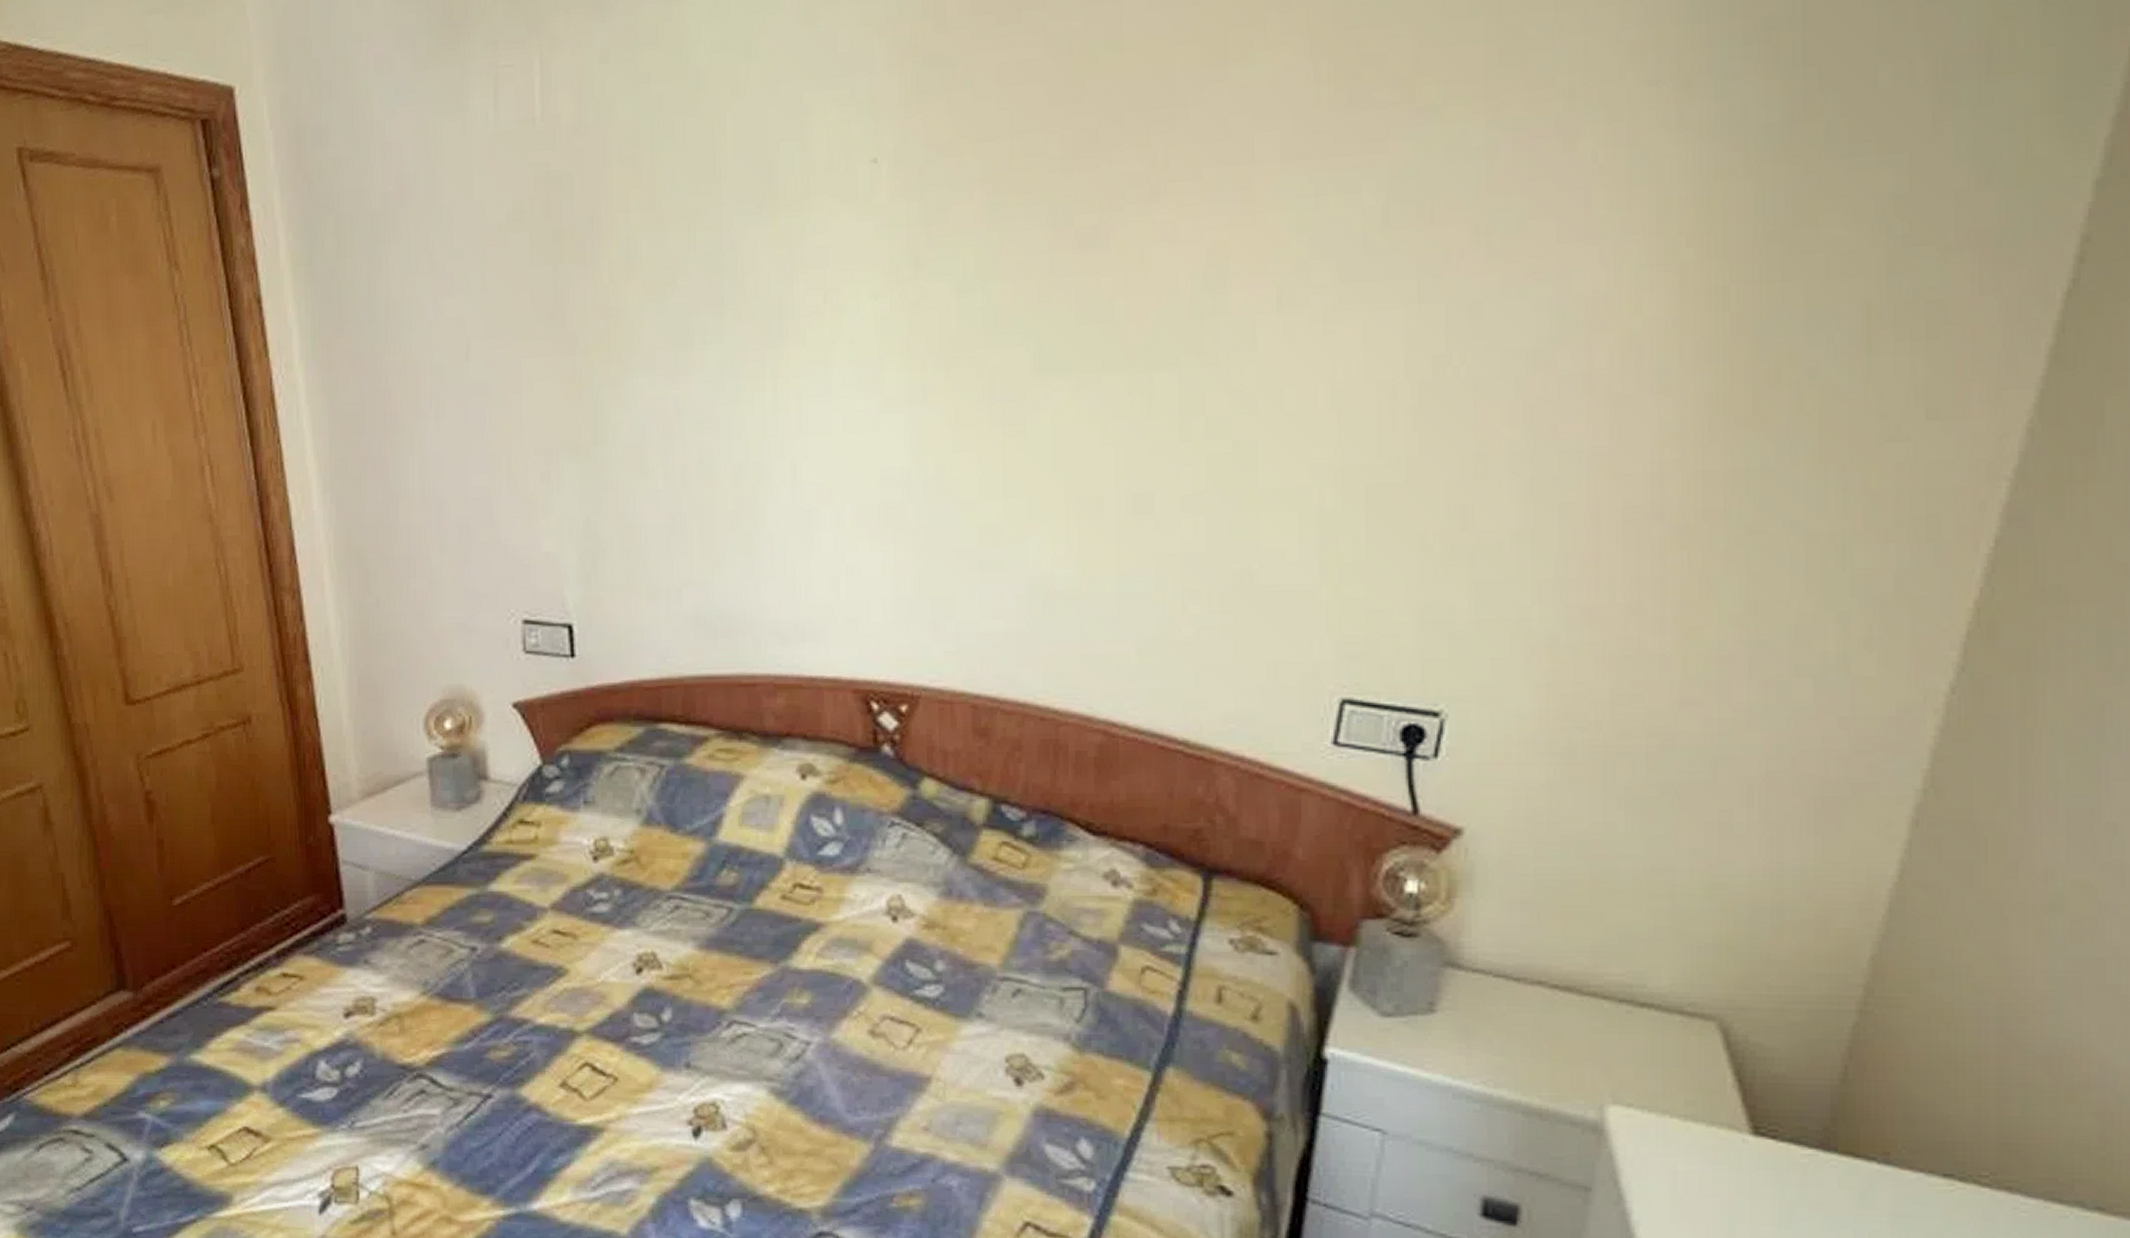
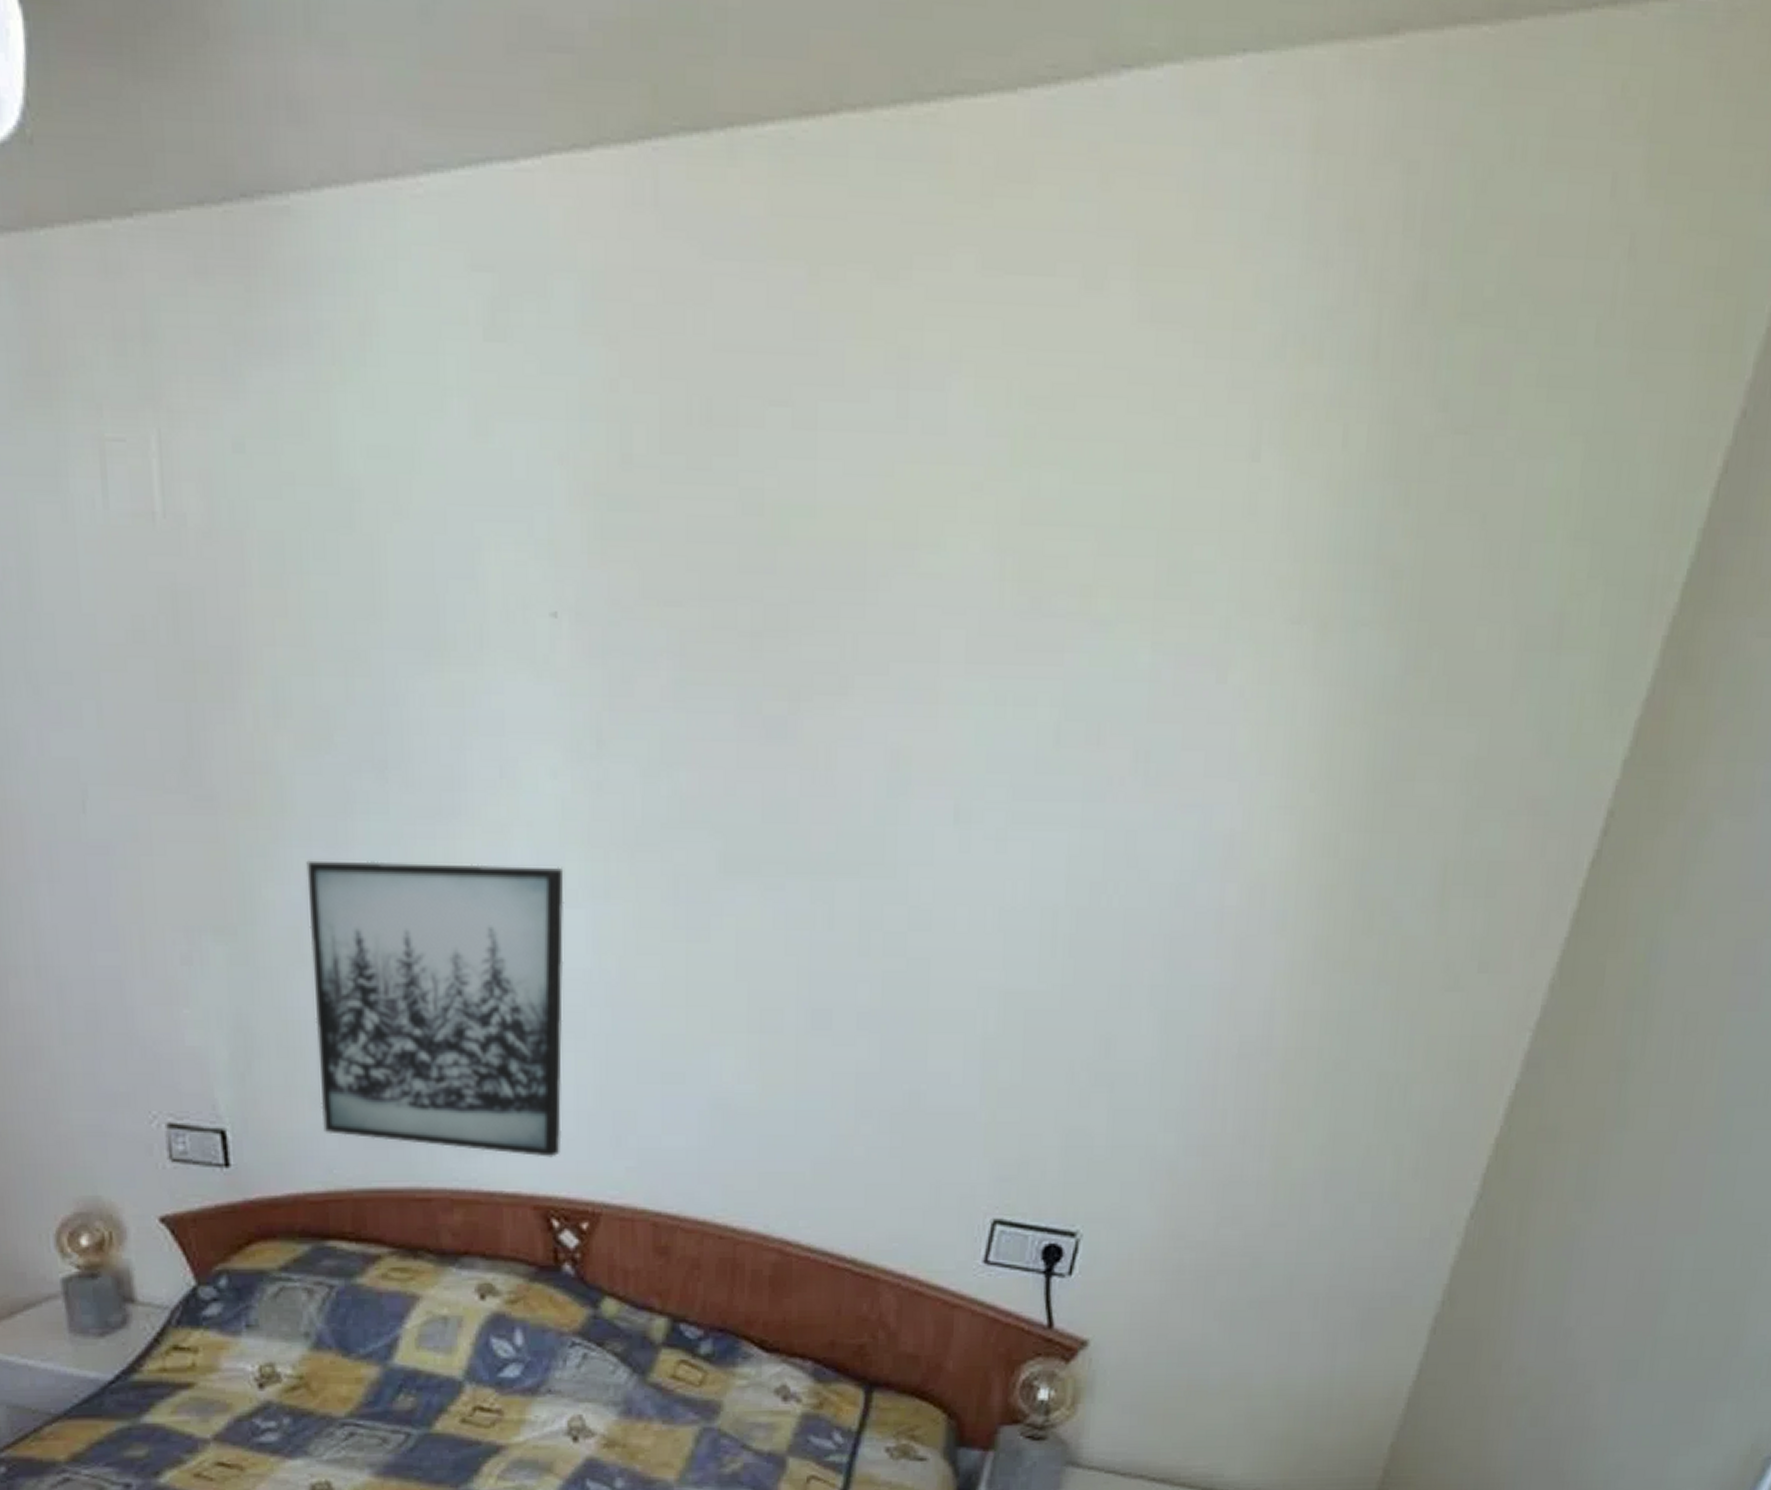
wall art: none [650,377,884,644] -> present [306,860,564,1158]

